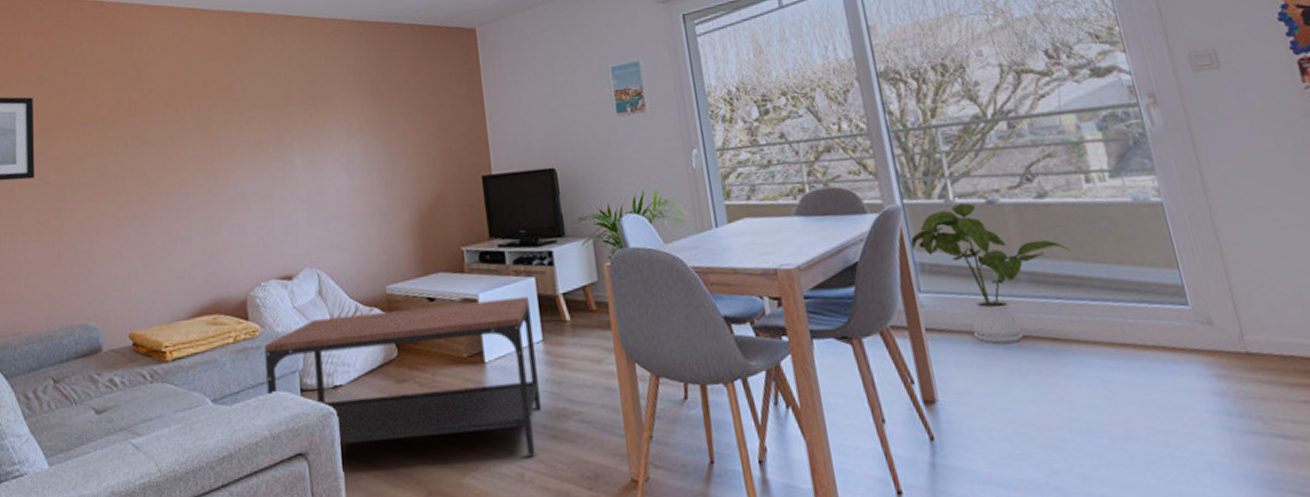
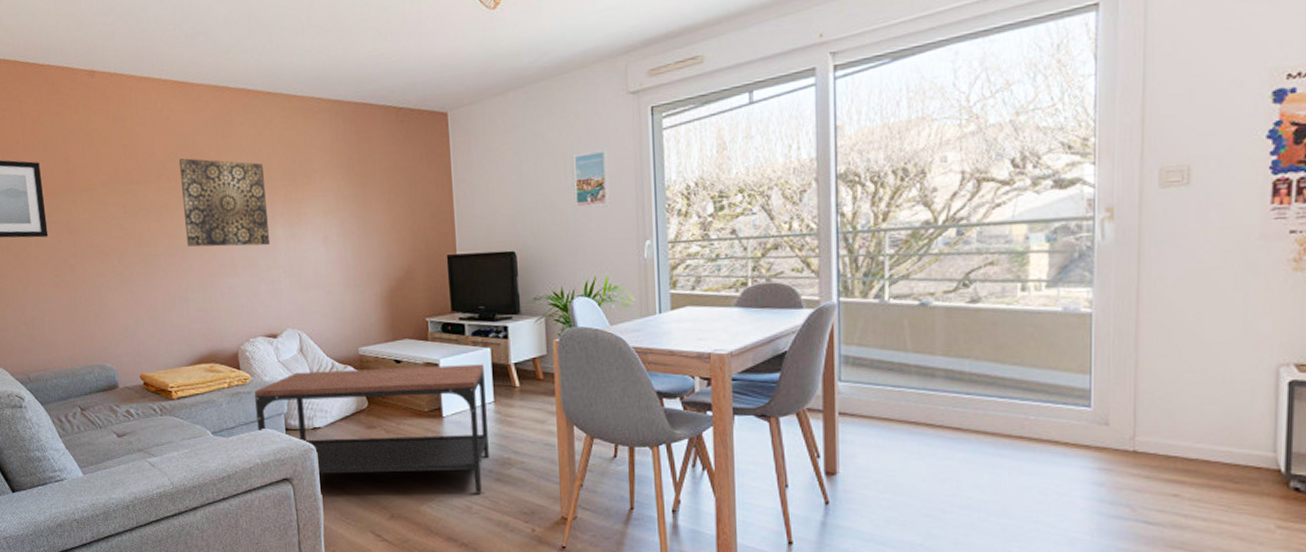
wall art: none [188,86,287,181] -> present [178,158,271,247]
house plant: present [911,203,1071,344] -> none [840,304,991,429]

